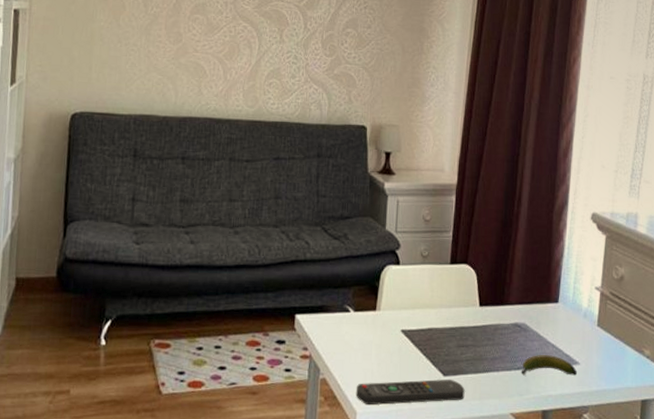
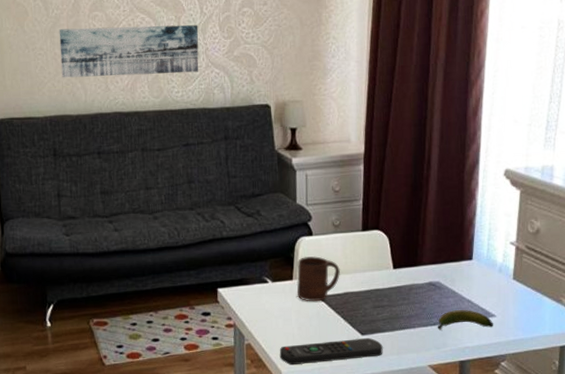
wall art: none [153,27,301,86] -> present [59,25,199,78]
cup: none [379,287,427,336] -> present [296,256,341,302]

